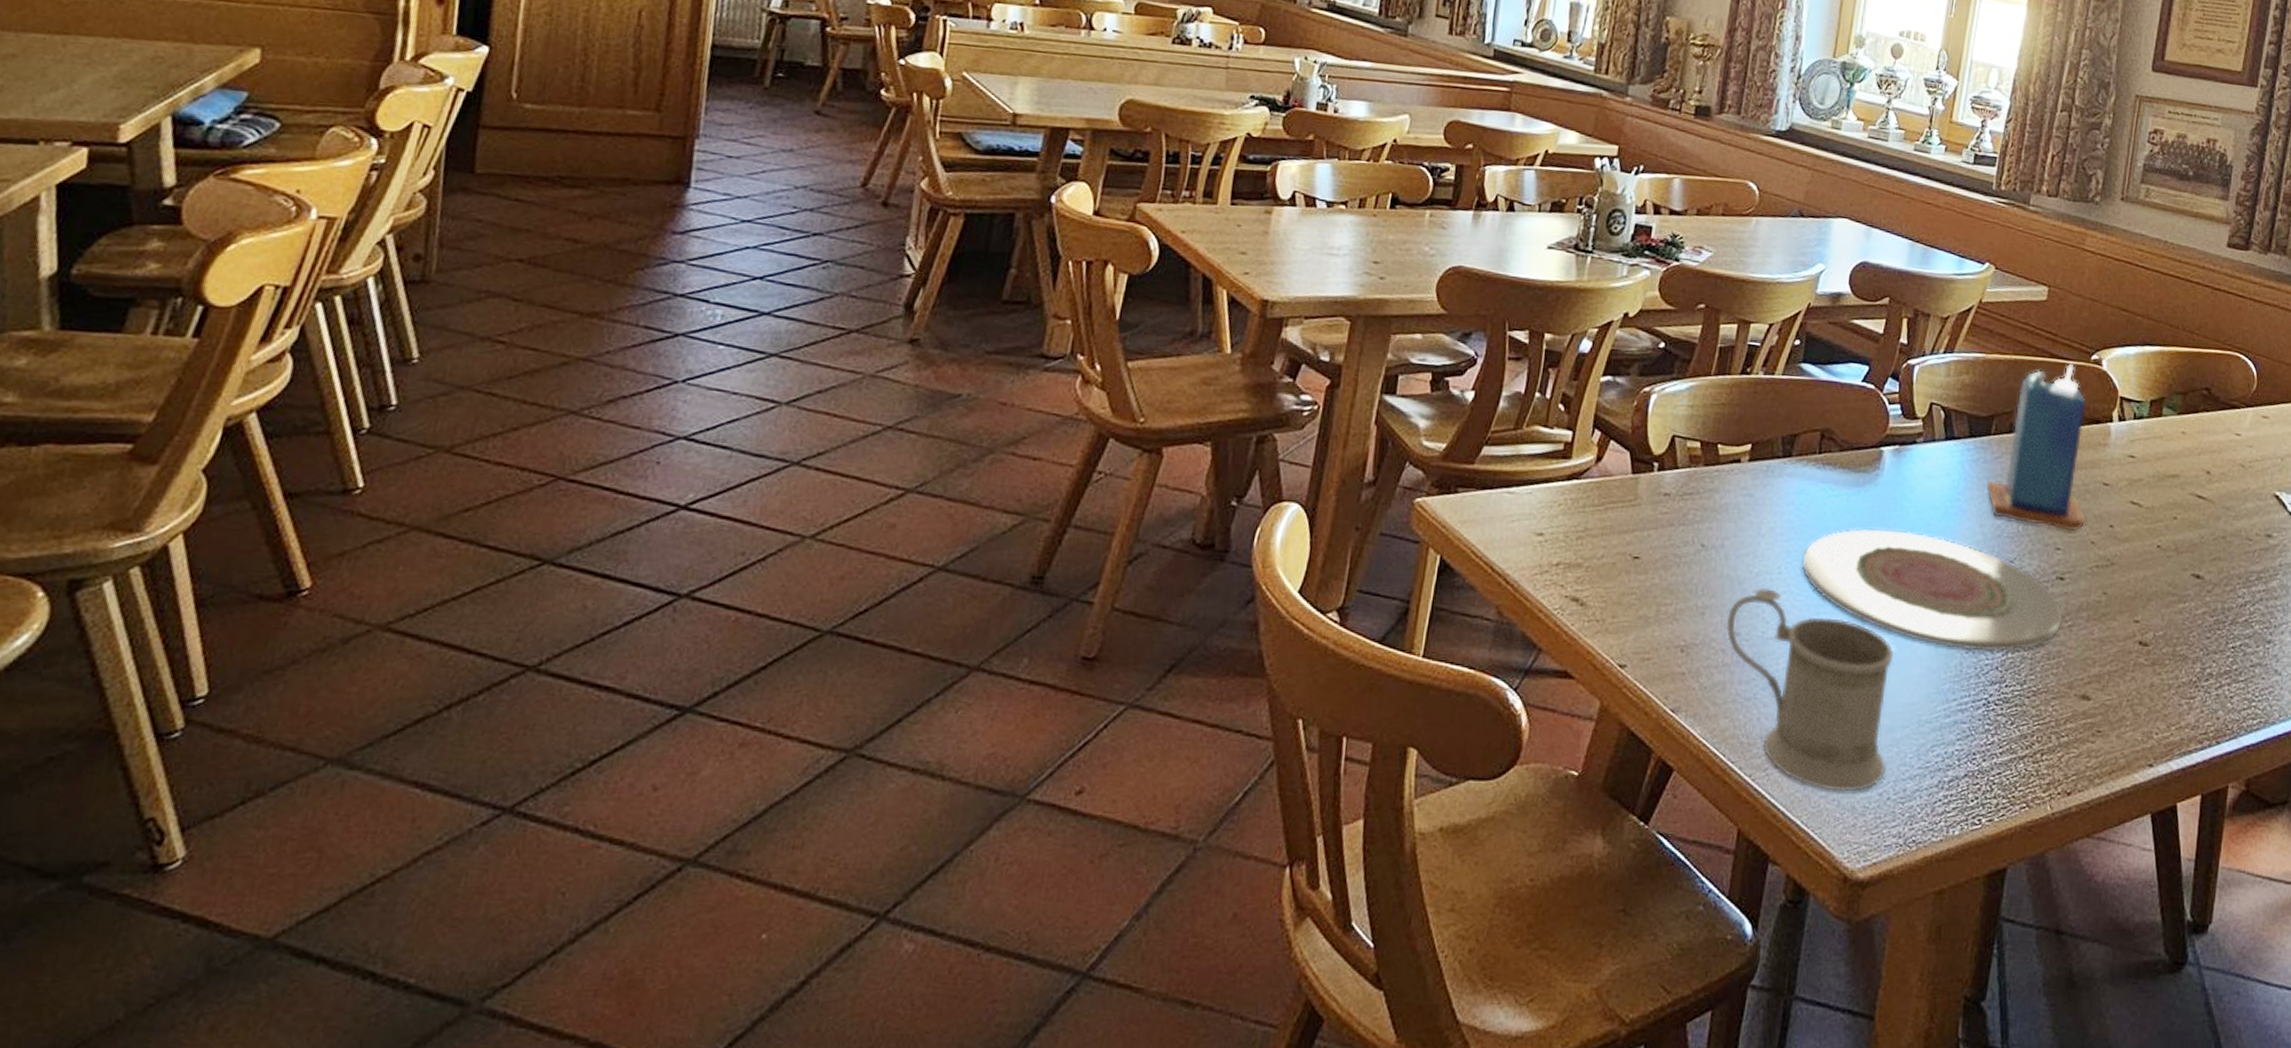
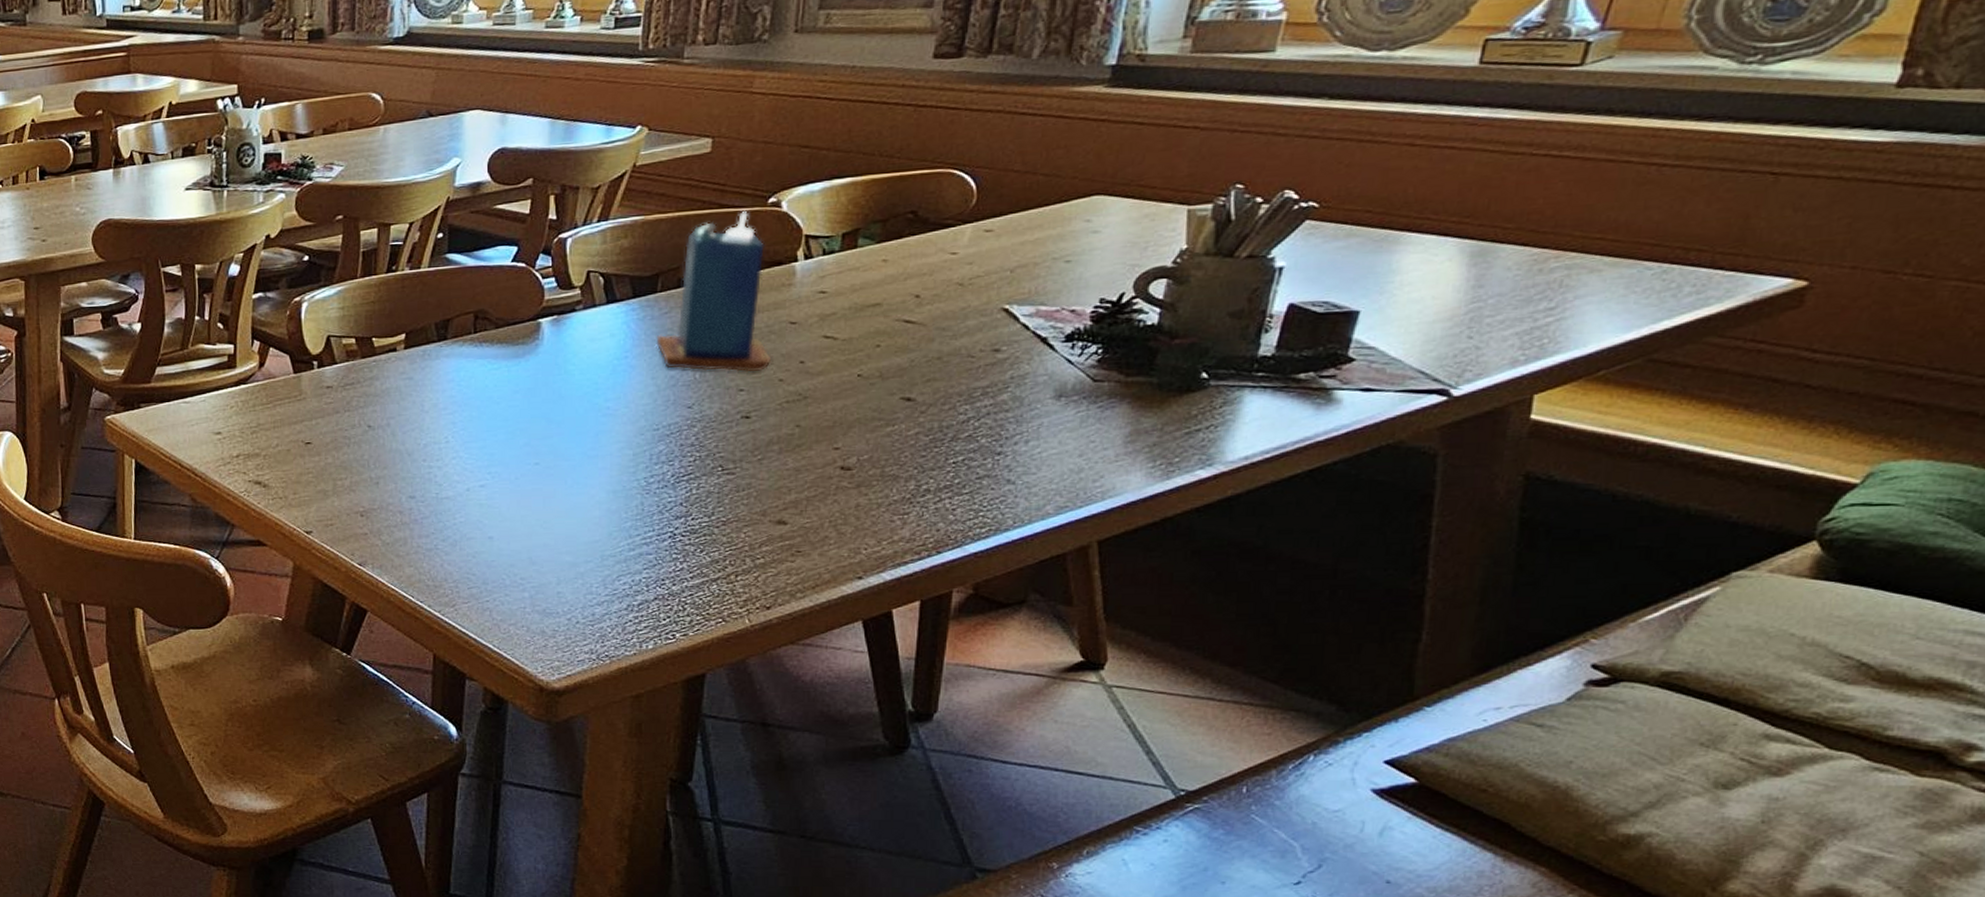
mug: present [1725,588,1894,792] -> none [400,456,573,620]
plate: present [1802,528,2063,652] -> none [468,392,751,491]

